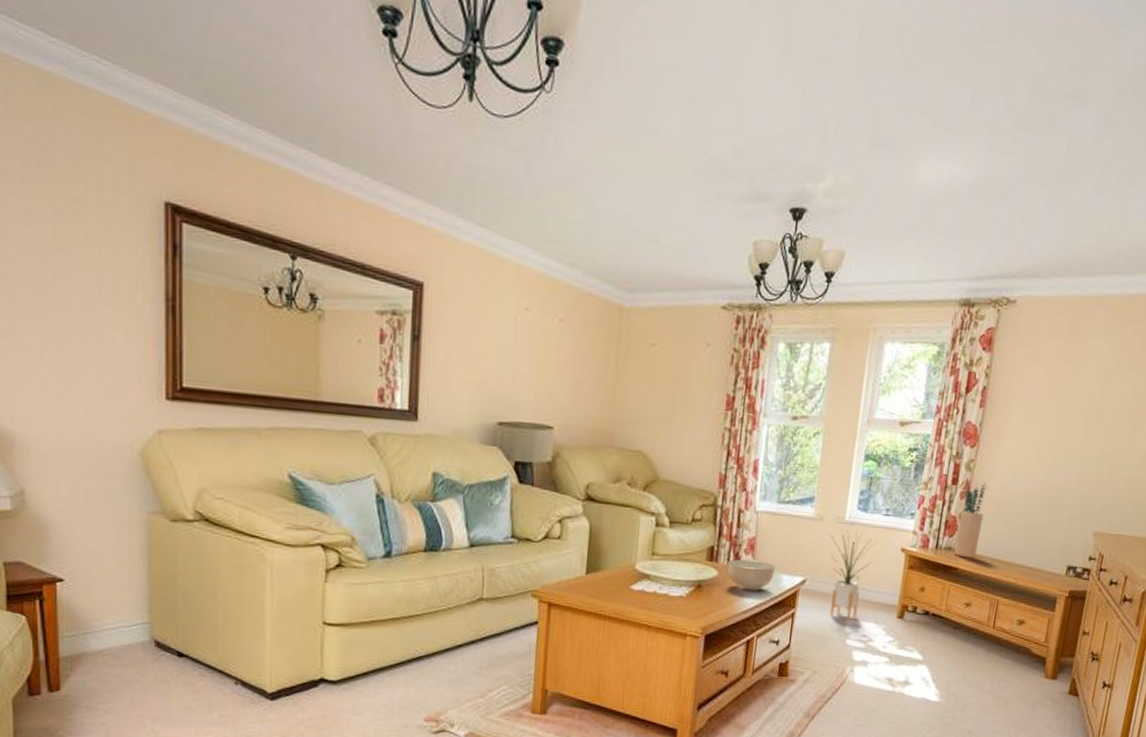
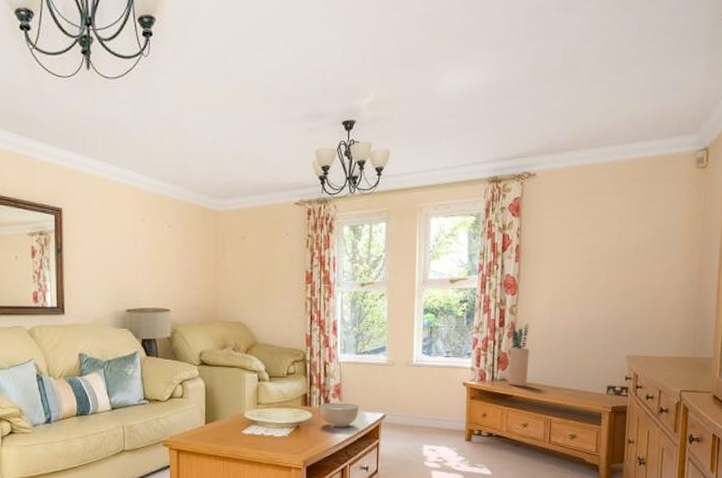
house plant: present [829,530,877,620] -> none [402,371,442,445]

